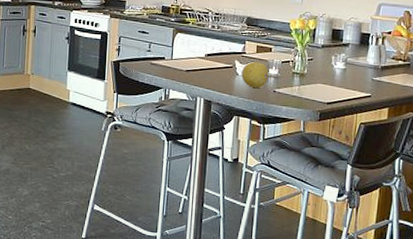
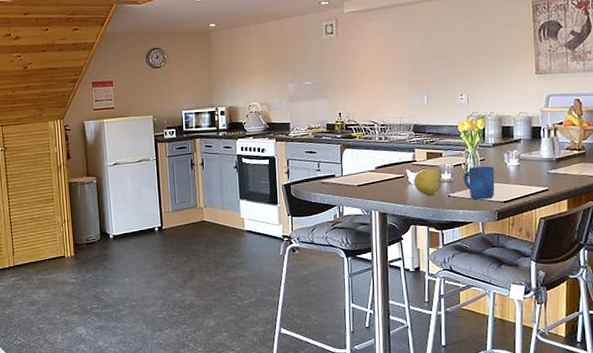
mug: none [290,66,321,99] -> present [463,166,495,200]

